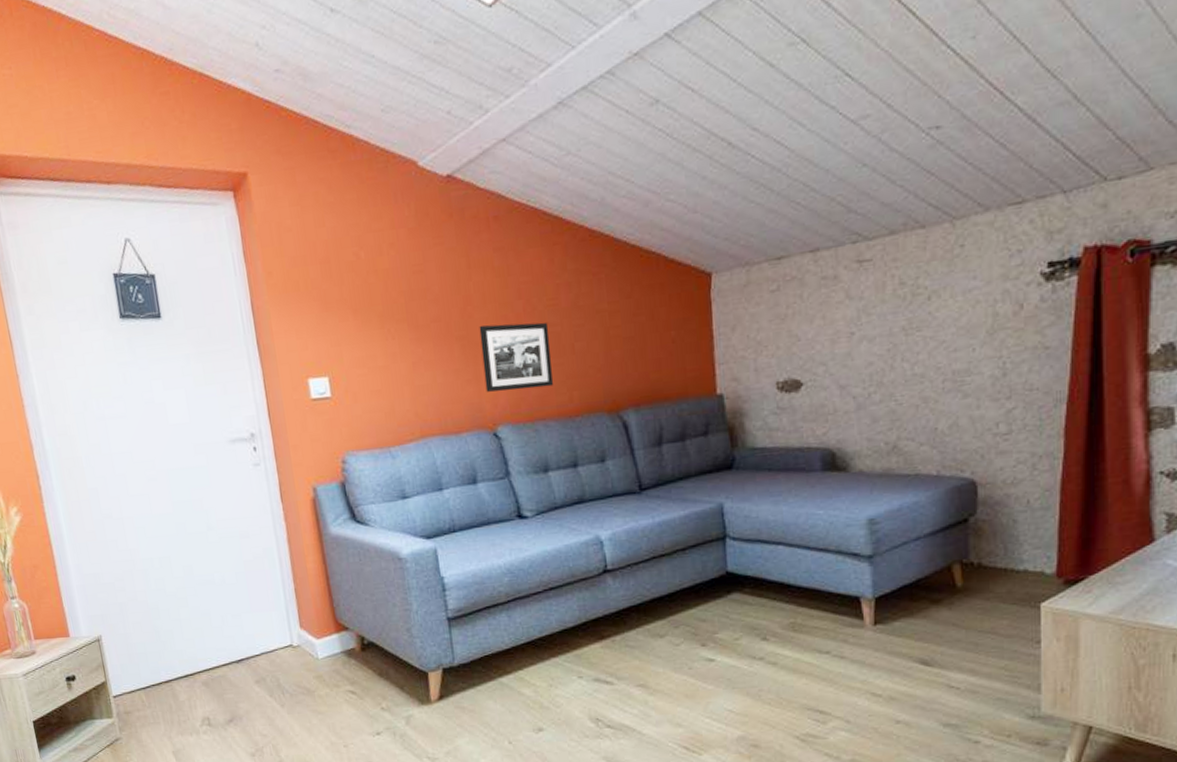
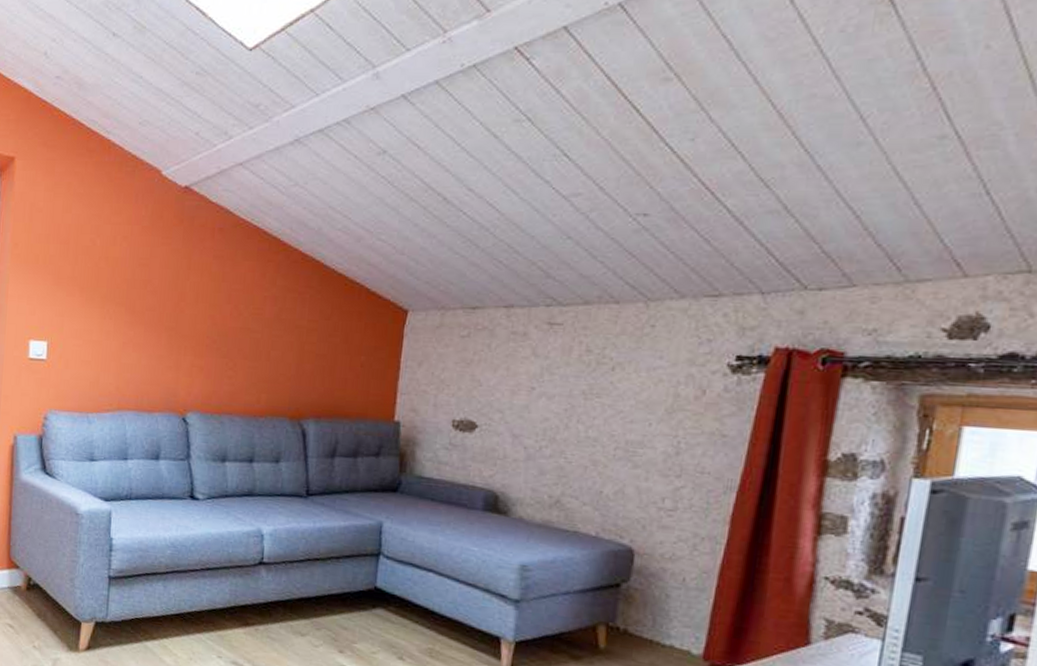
picture frame: present [479,322,554,392] -> none [183,320,250,386]

